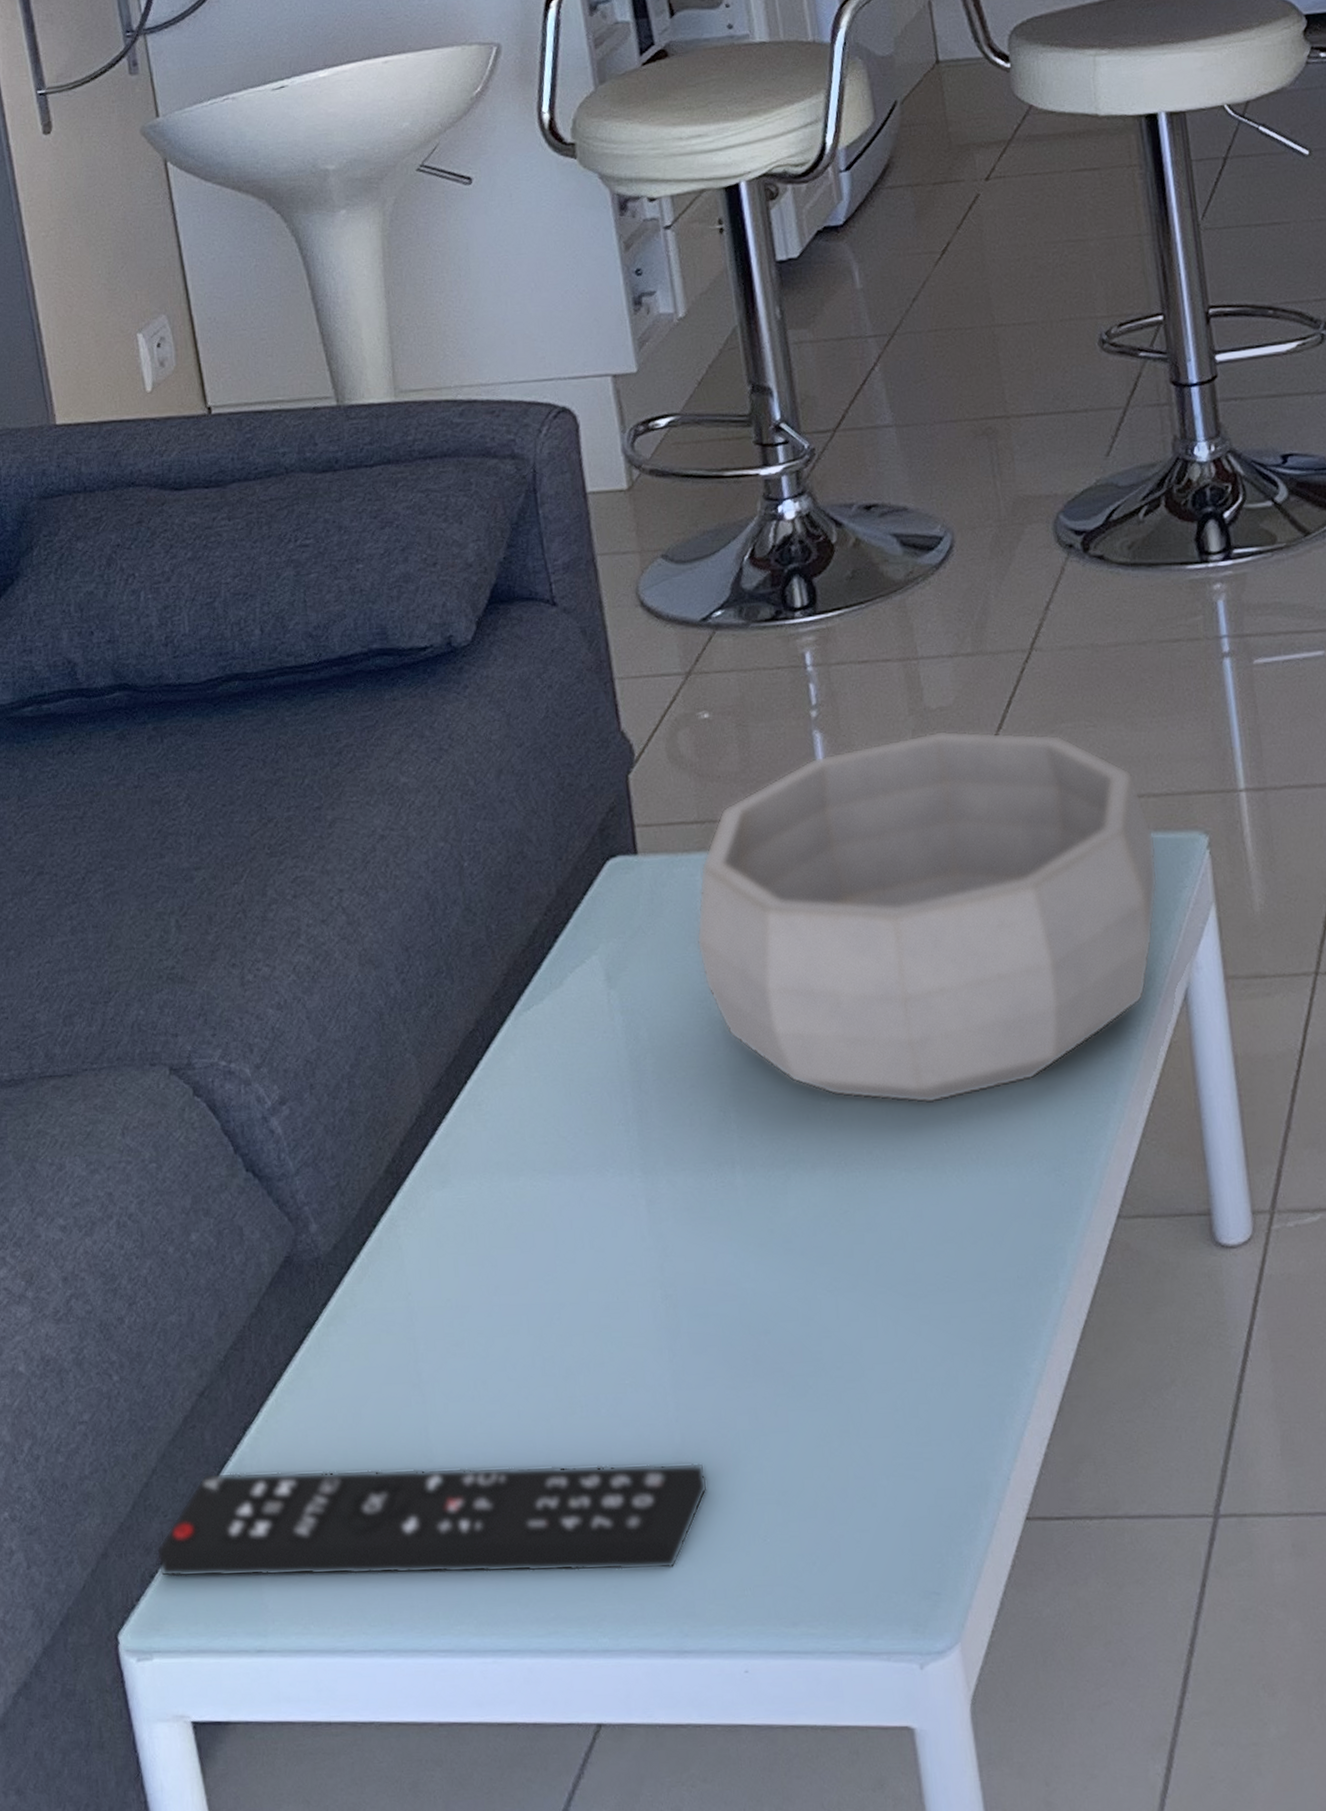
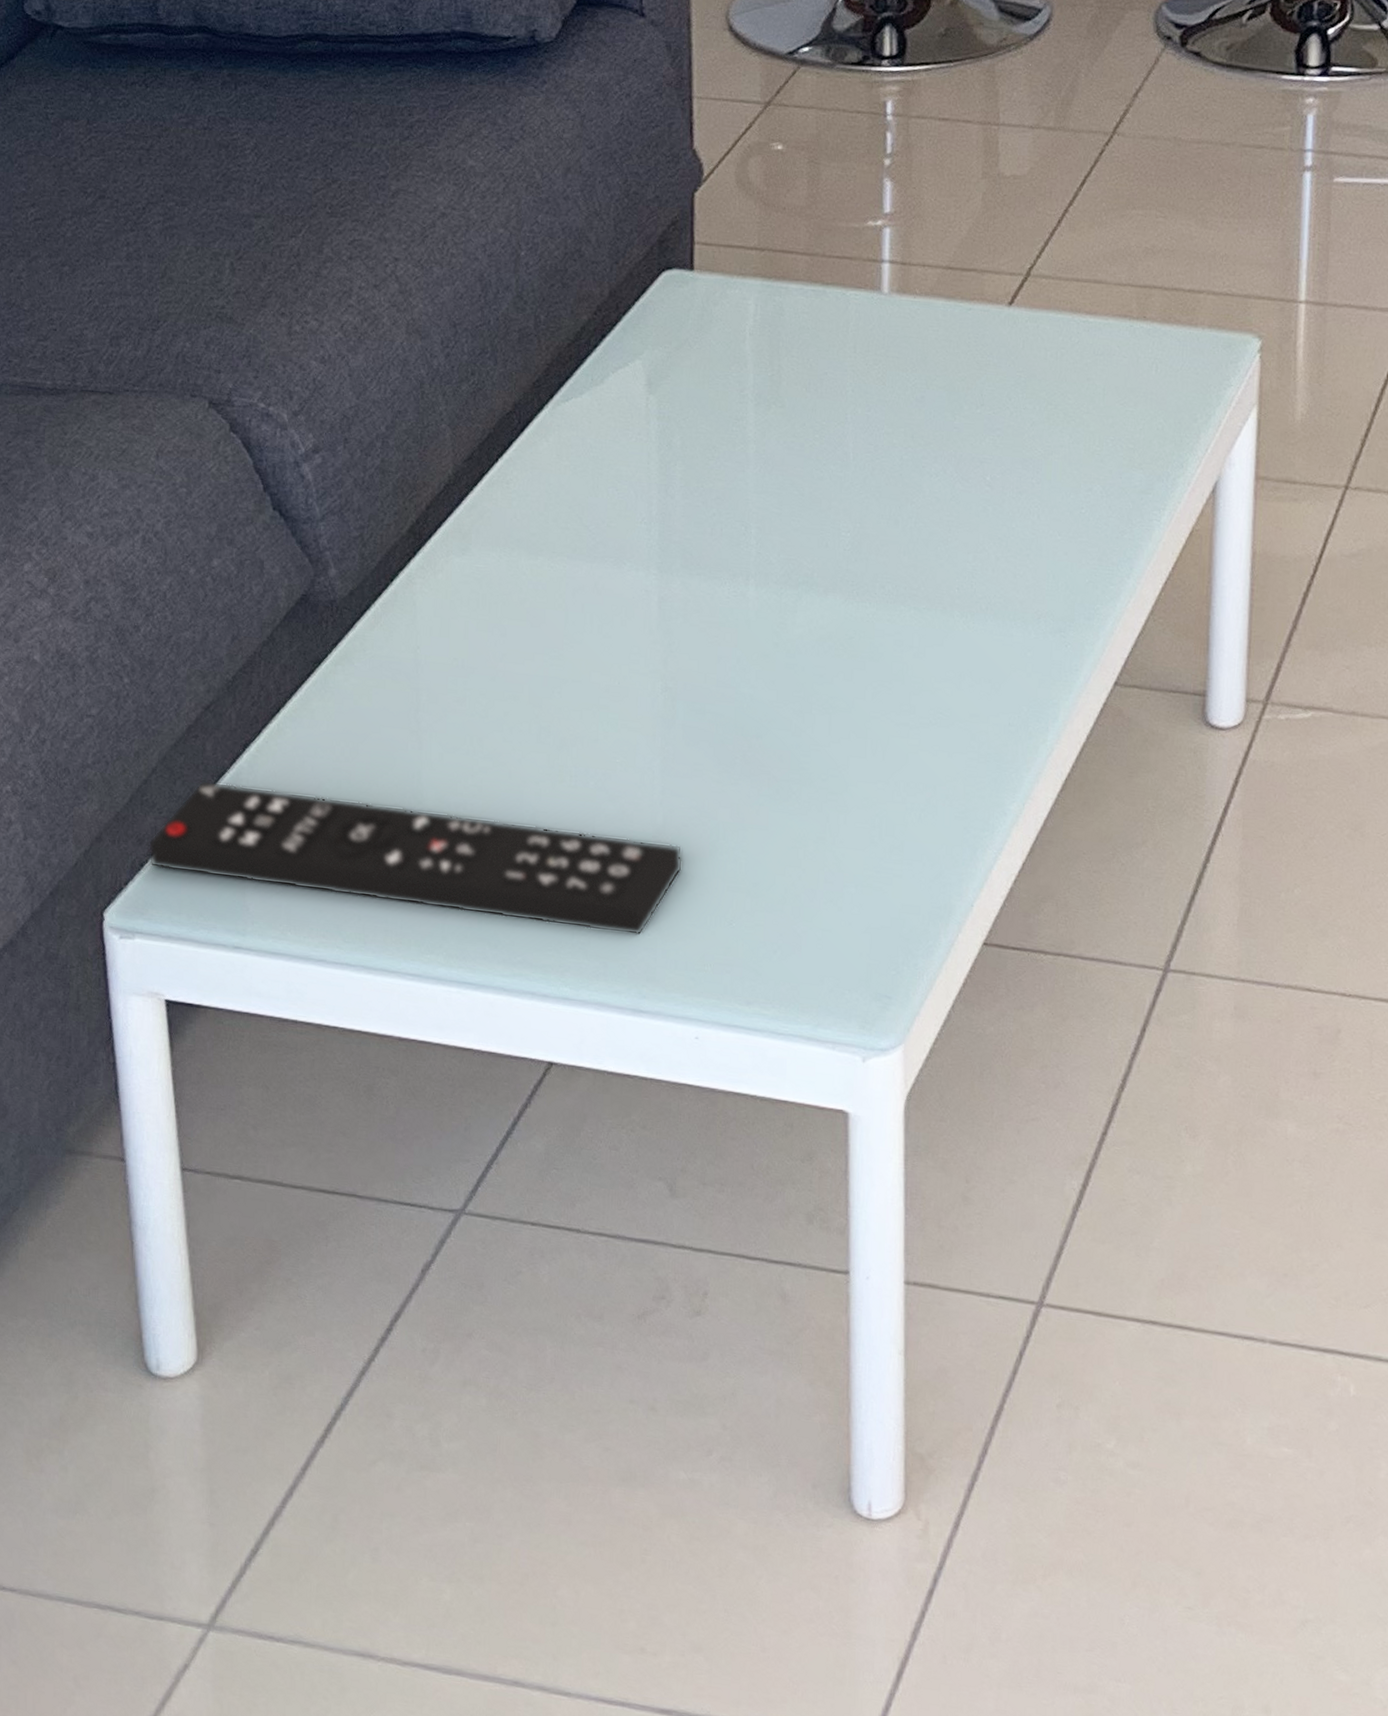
decorative bowl: present [696,730,1159,1104] -> none [740,197,1209,551]

